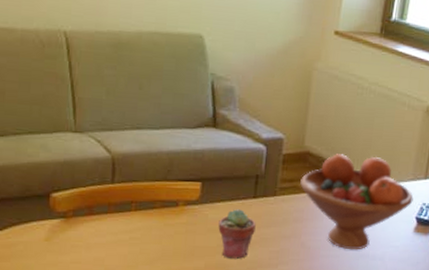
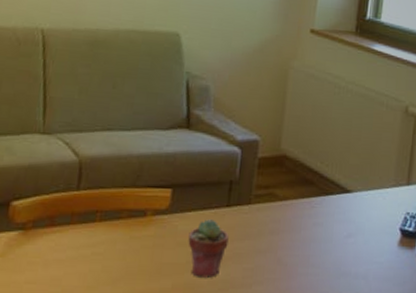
fruit bowl: present [300,154,414,250] -> none [276,157,397,267]

